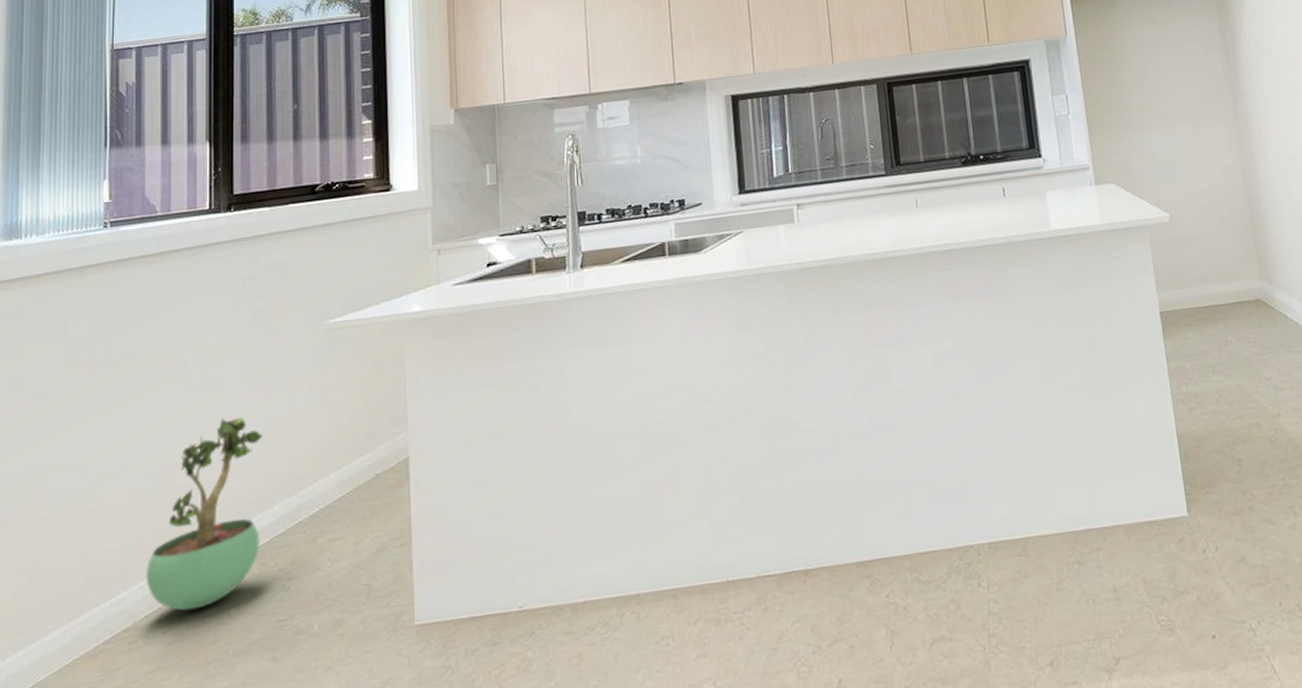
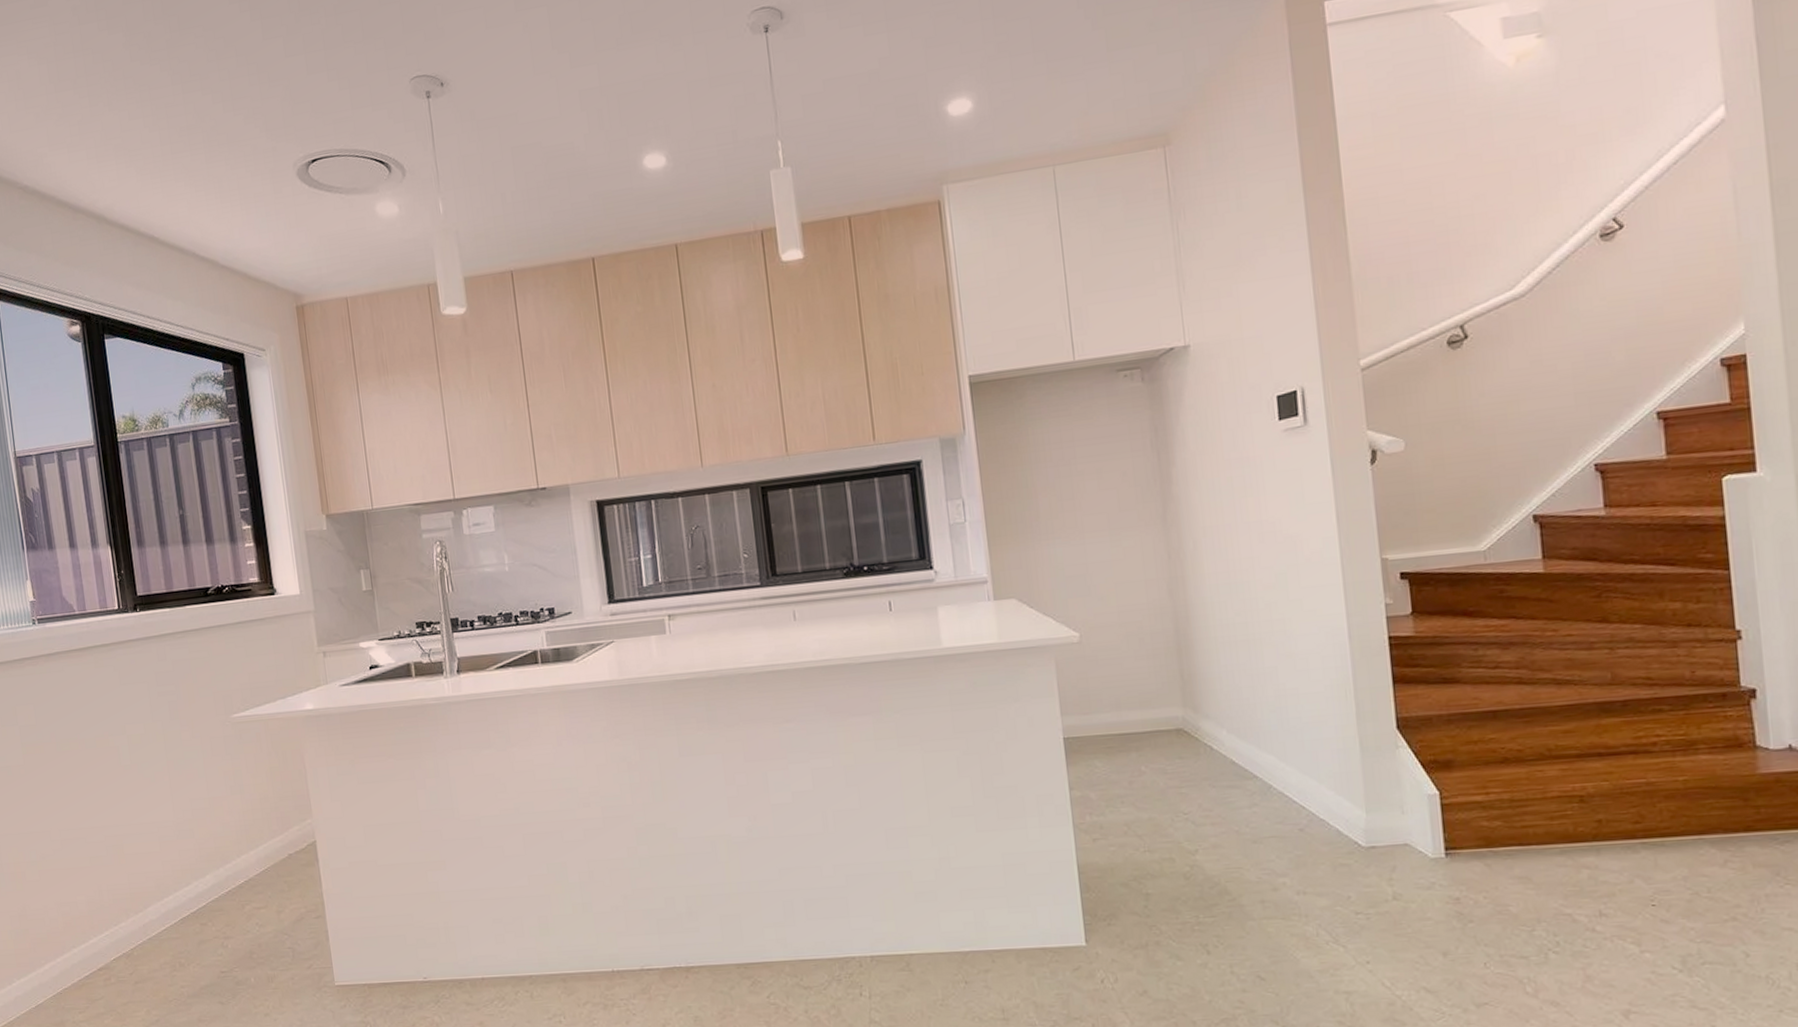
potted plant: present [145,416,263,611] -> none [109,797,199,958]

